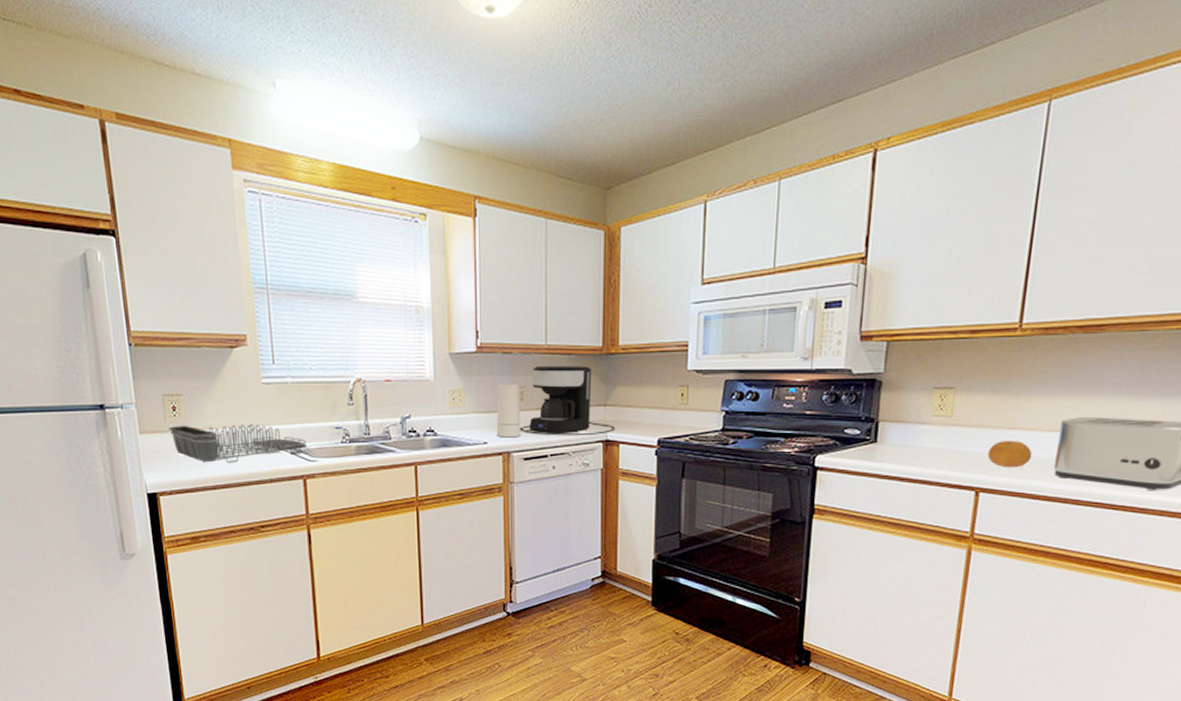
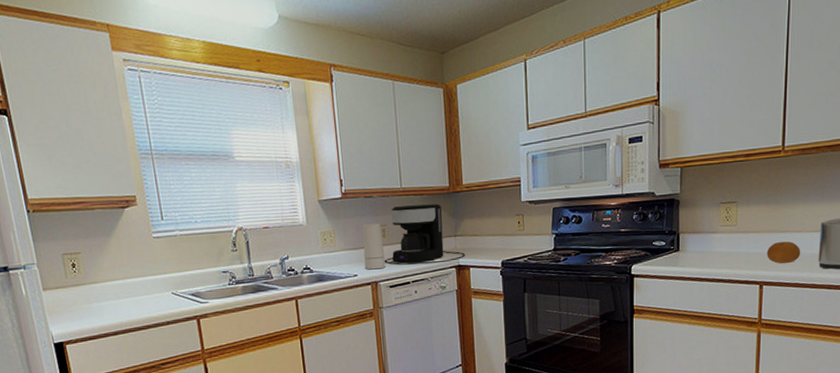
dish rack: present [169,423,307,464] -> none [70,273,199,311]

